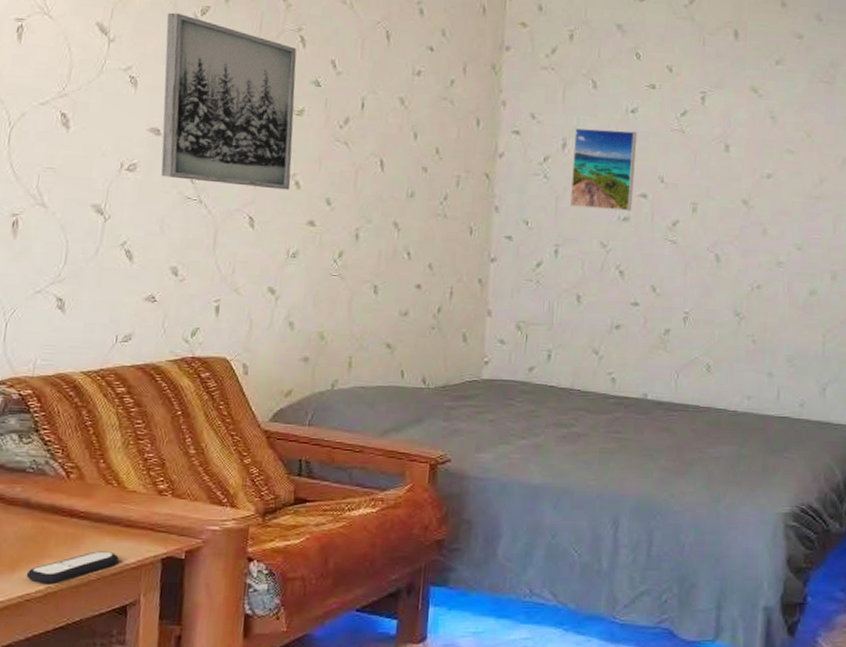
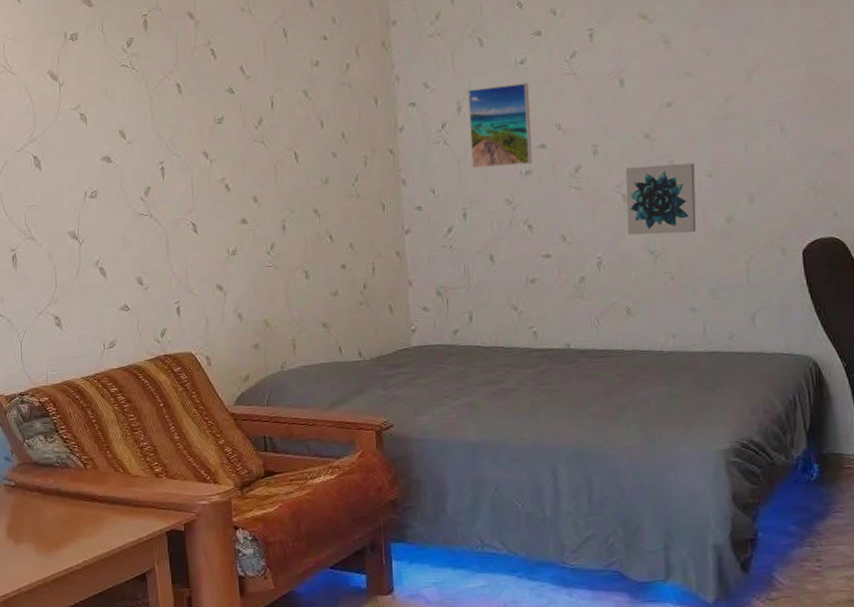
remote control: present [26,551,119,583] -> none [67,528,134,558]
wall art: present [161,12,297,190] -> none [100,49,222,199]
wall art: none [717,229,787,301] -> present [625,163,697,236]

